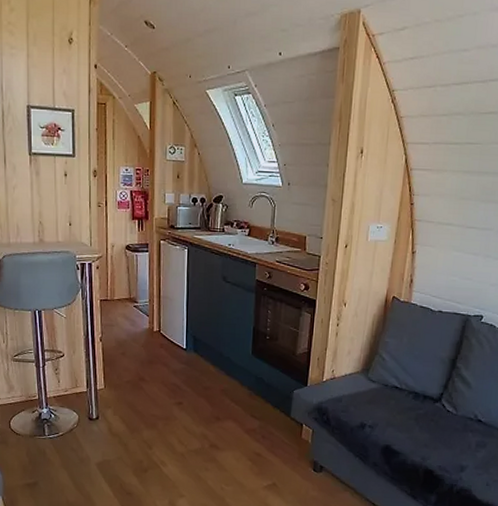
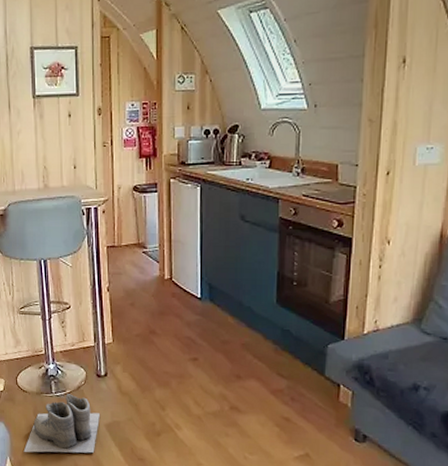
boots: none [16,436,91,492] -> present [23,393,100,453]

